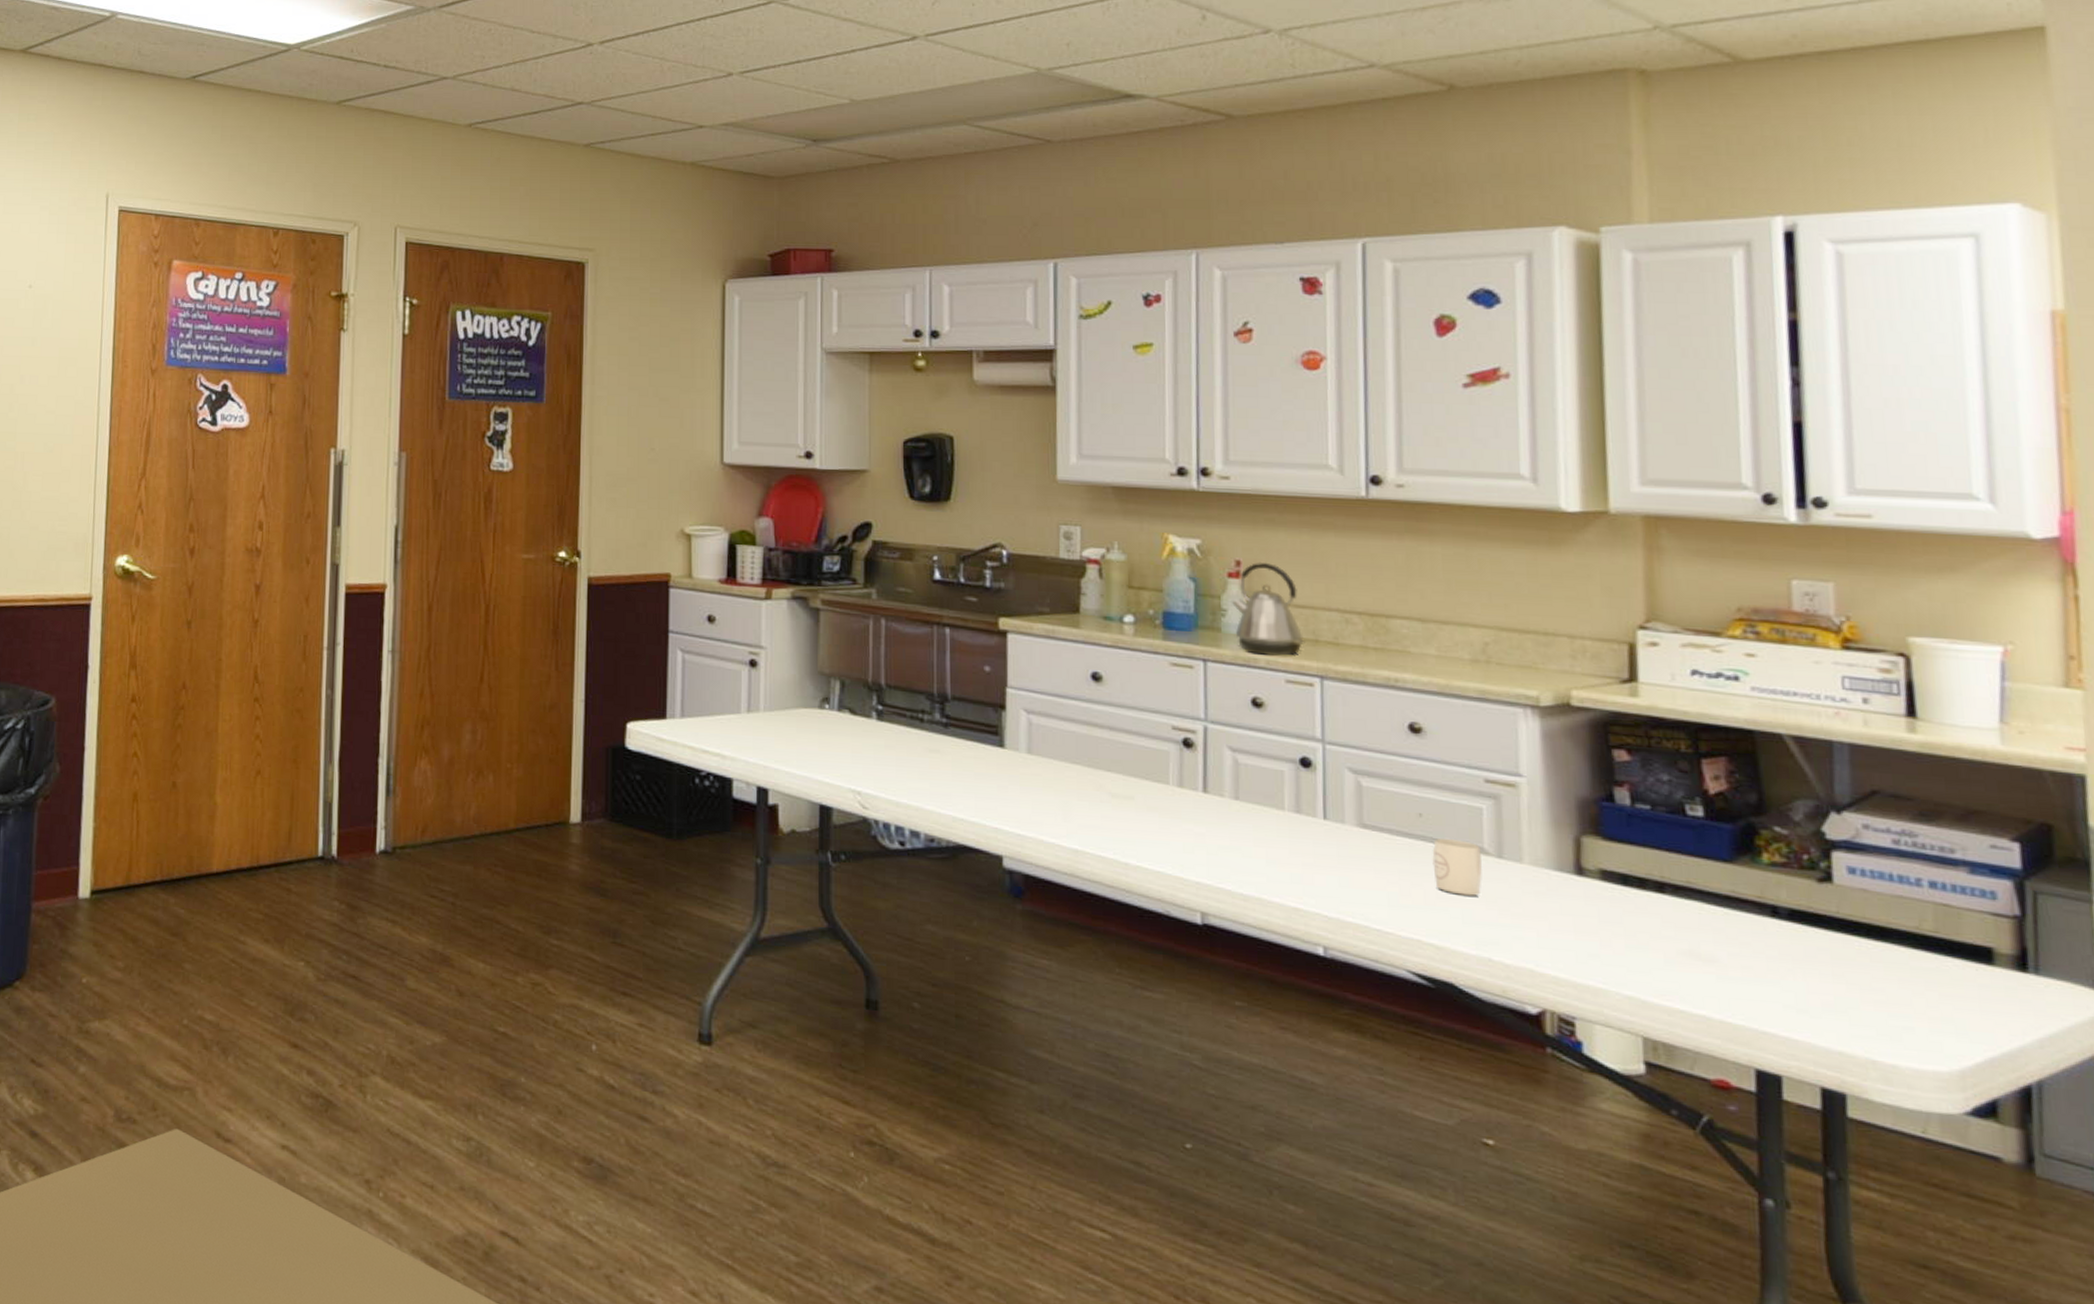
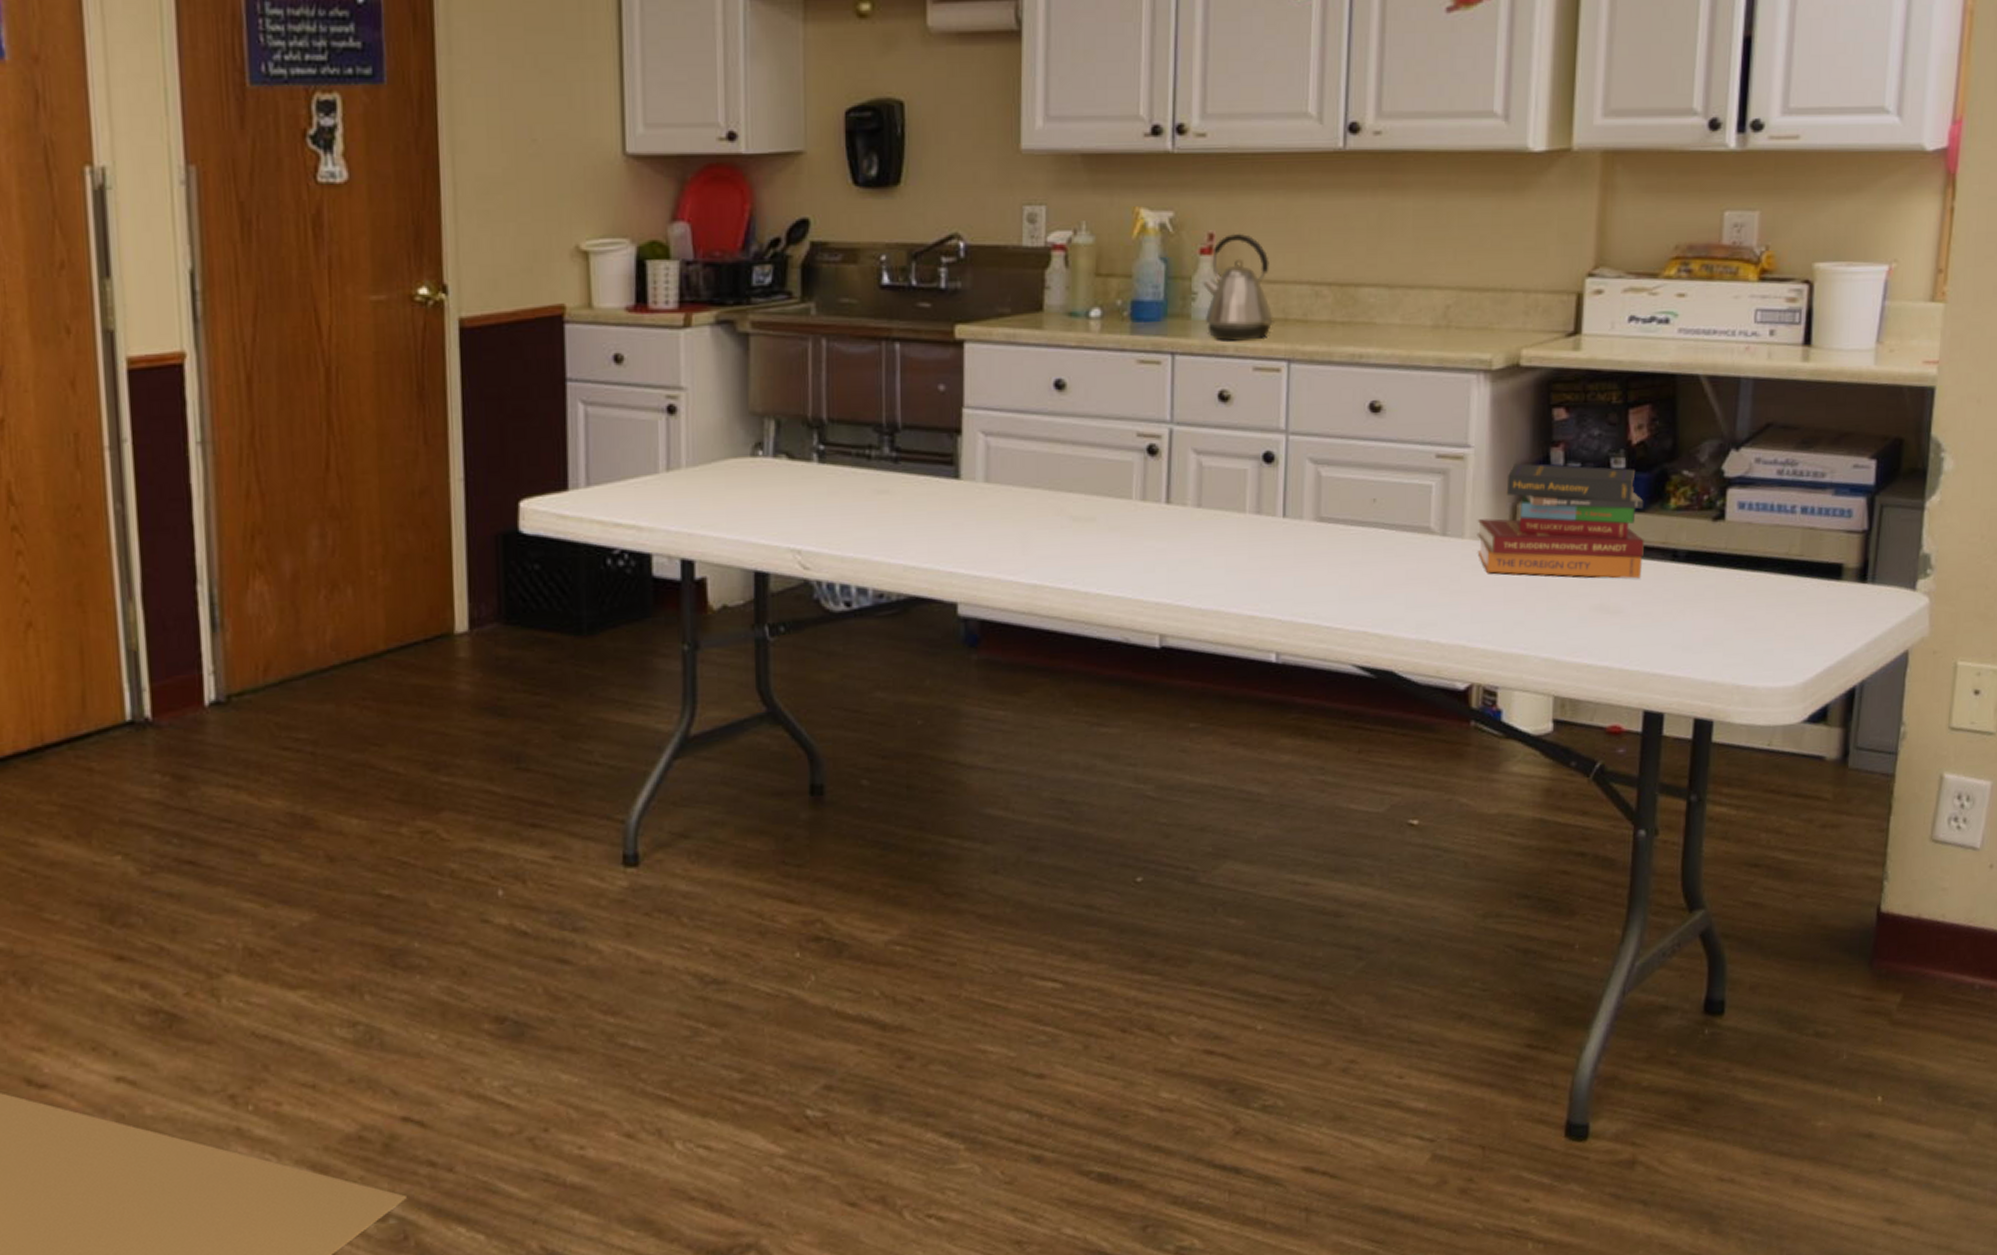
mug: present [1432,838,1482,896] -> none [1382,521,1427,580]
books: none [1536,797,1737,930] -> present [1476,463,1645,579]

